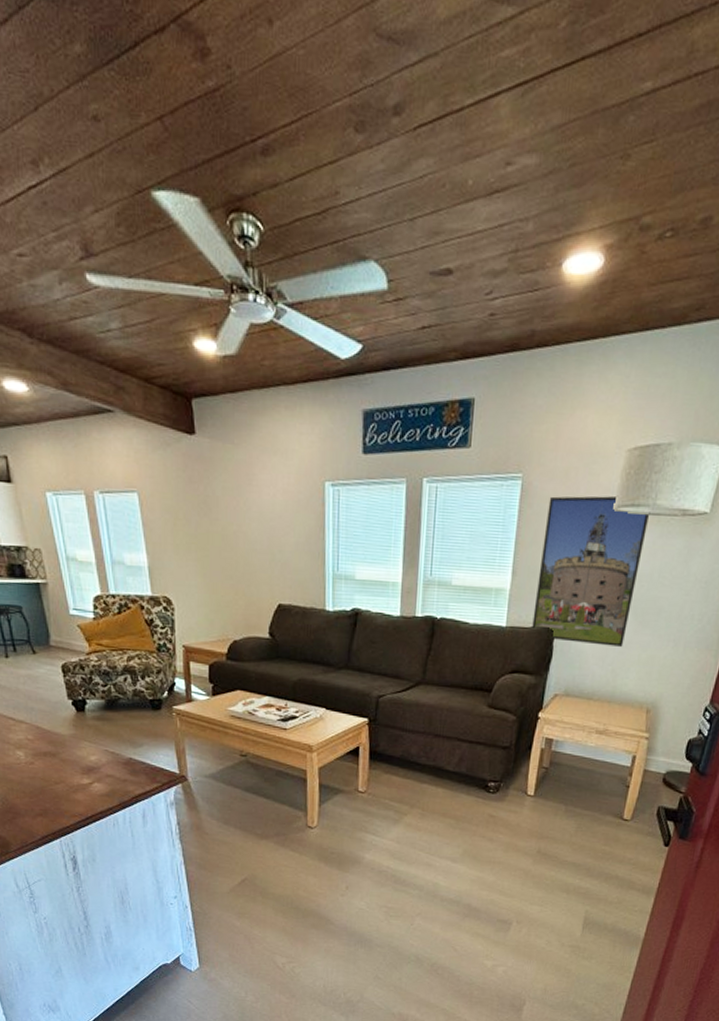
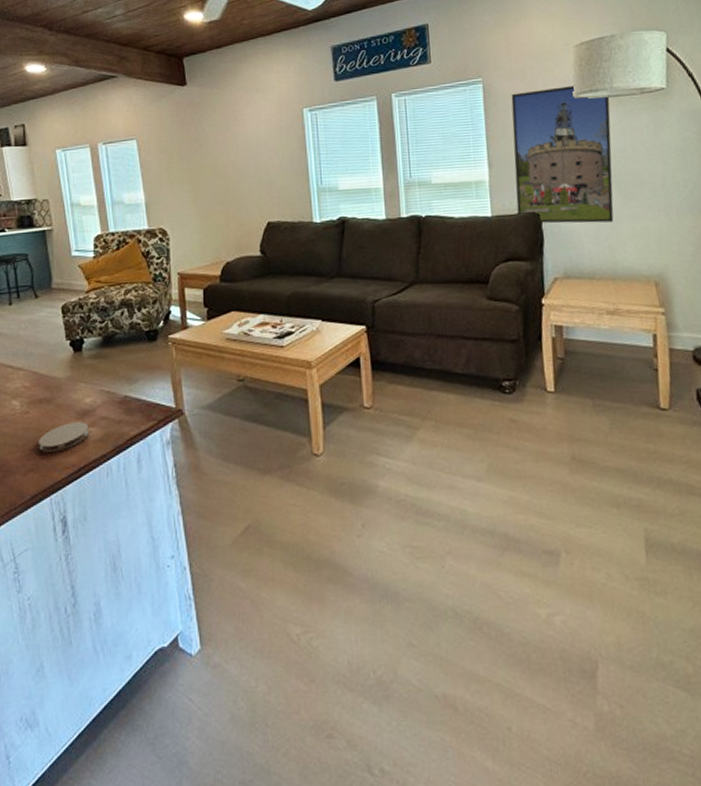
coaster: none [46,776,96,801] -> present [39,422,90,453]

